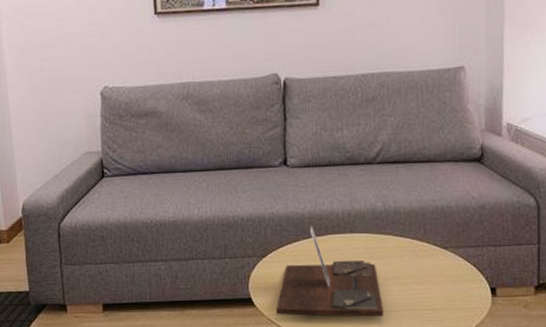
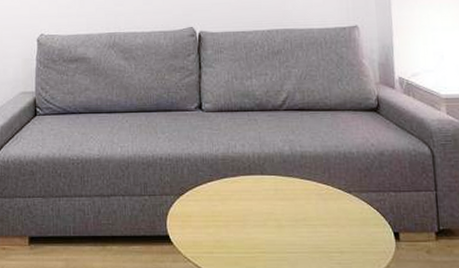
decorative tray: present [275,226,385,317] -> none [191,167,295,258]

